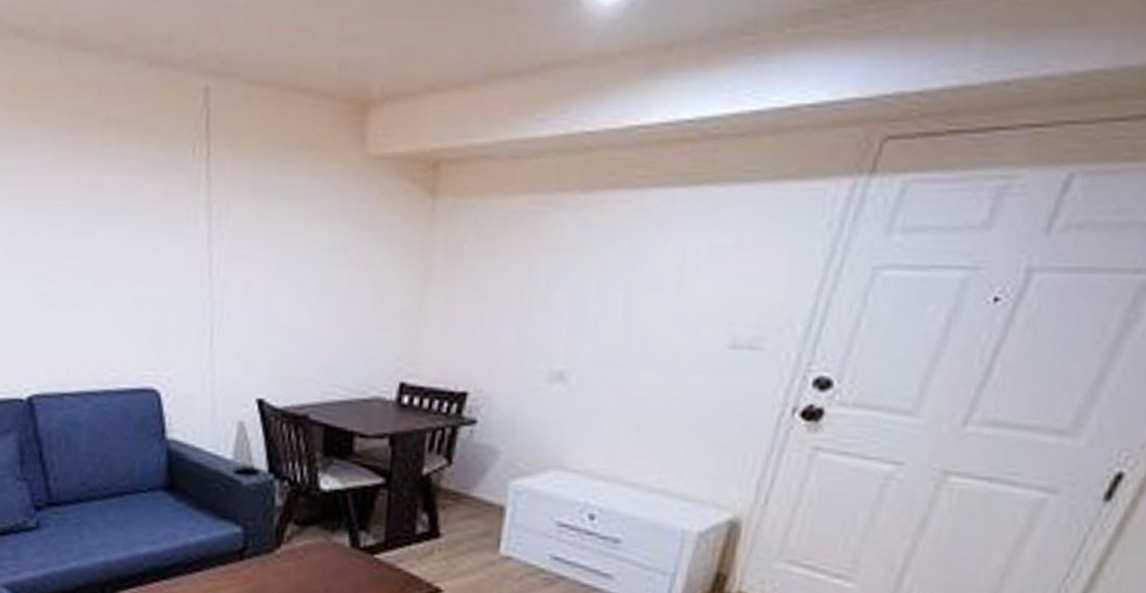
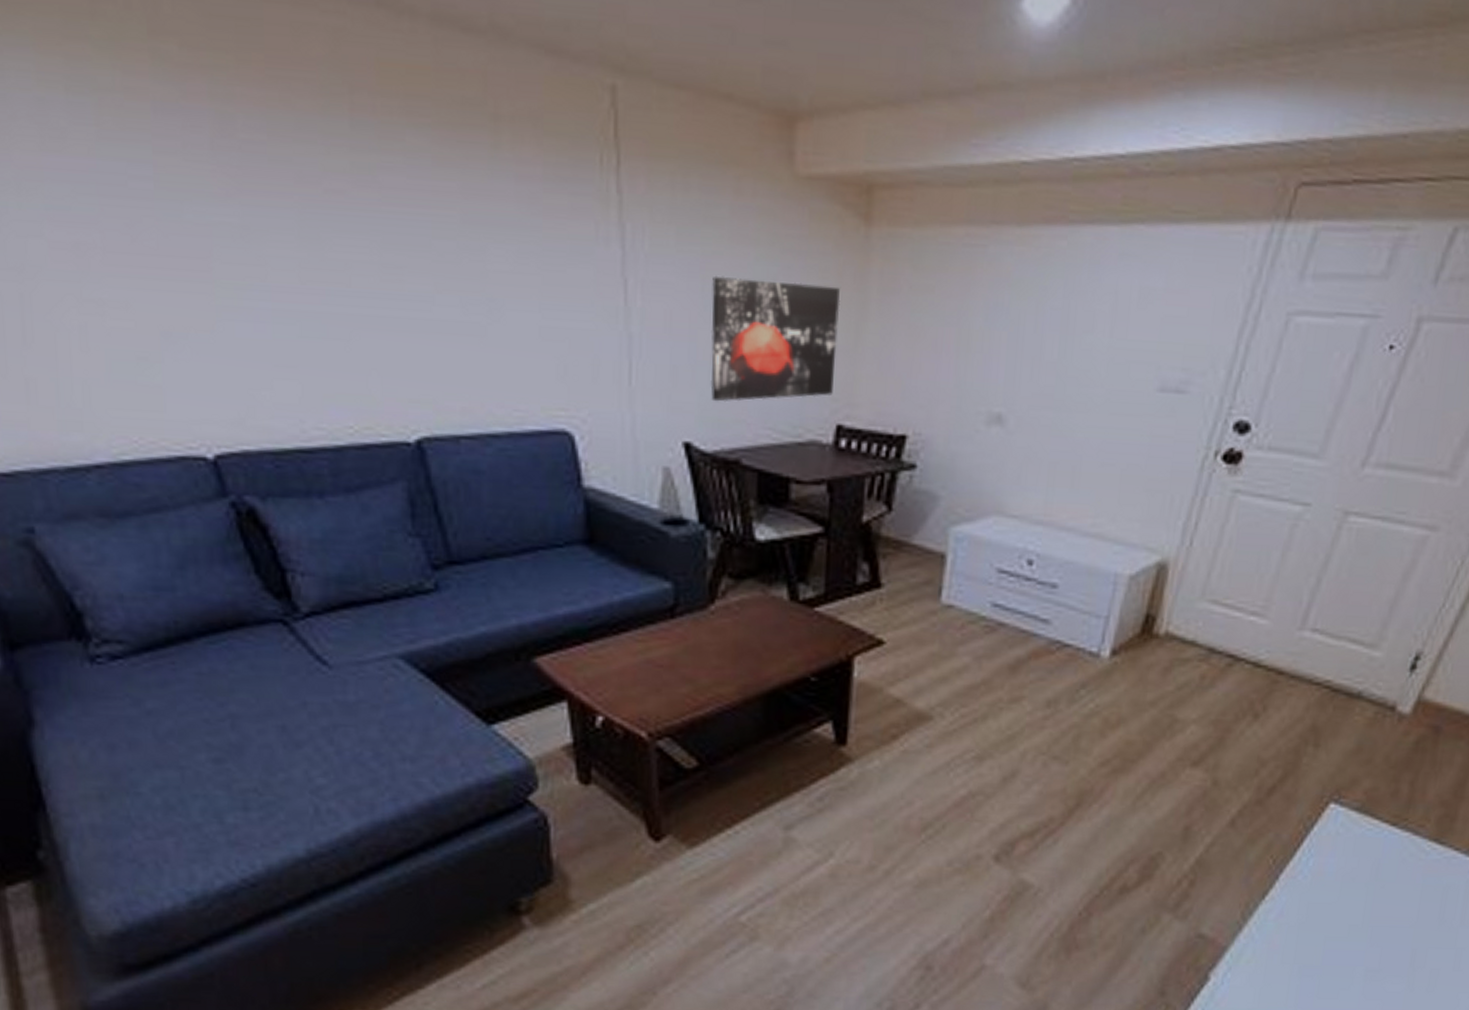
wall art: none [283,248,406,362] -> present [710,275,841,402]

